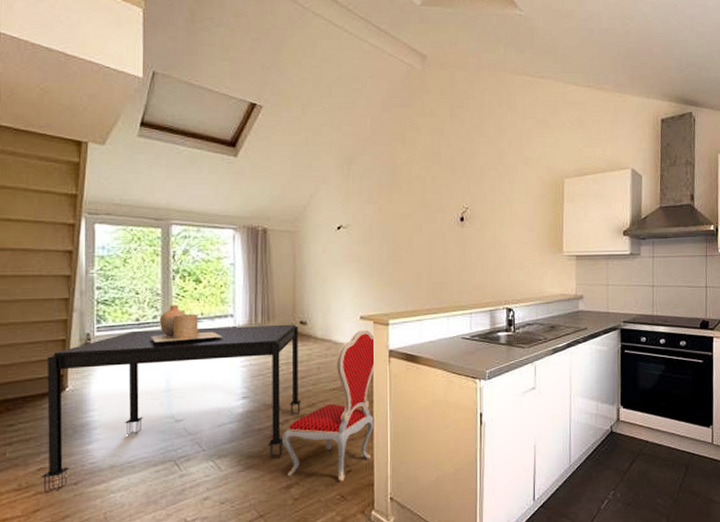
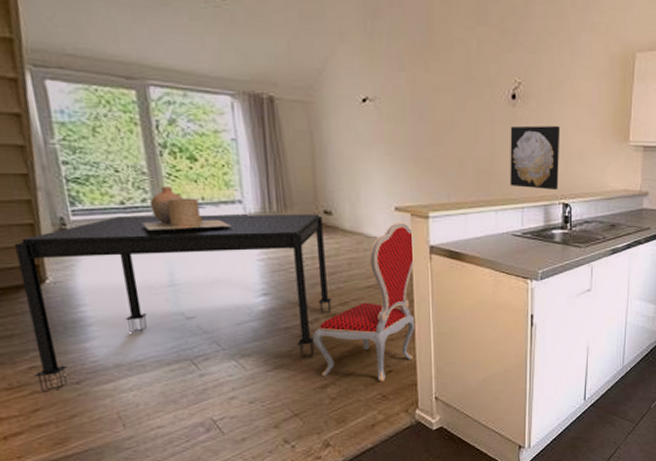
wall art: none [459,241,503,296] -> present [510,125,561,190]

